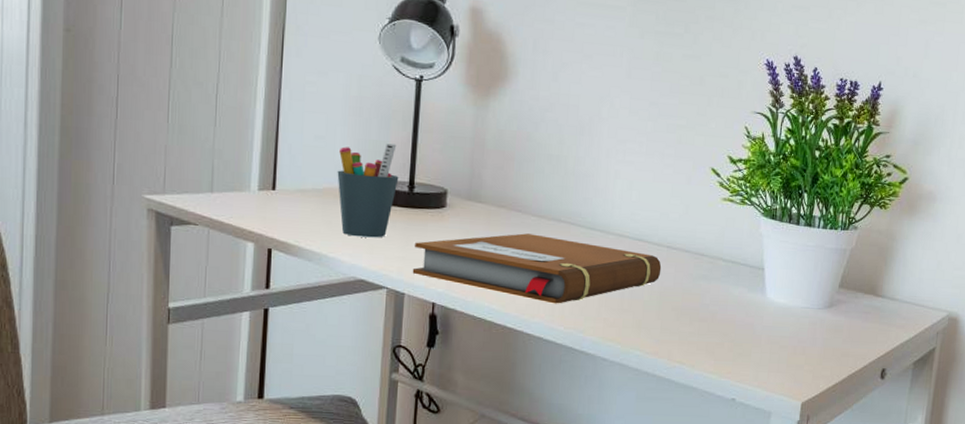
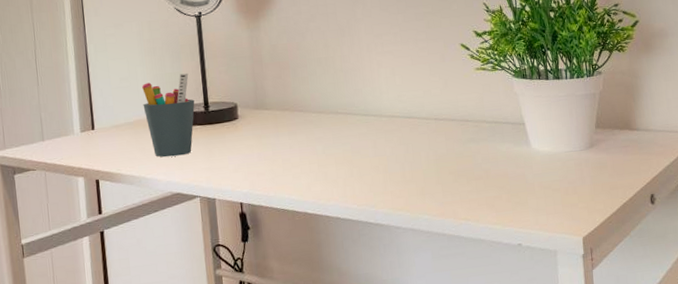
notebook: present [412,233,662,304] -> none [217,128,434,186]

